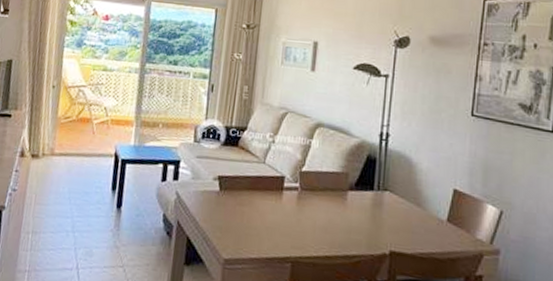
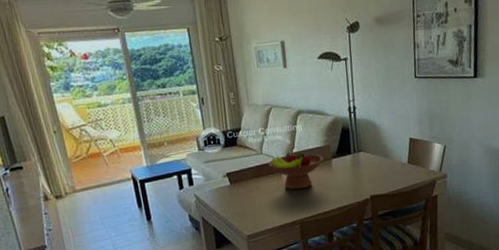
fruit bowl: none [269,169,338,219] -> present [268,152,324,190]

